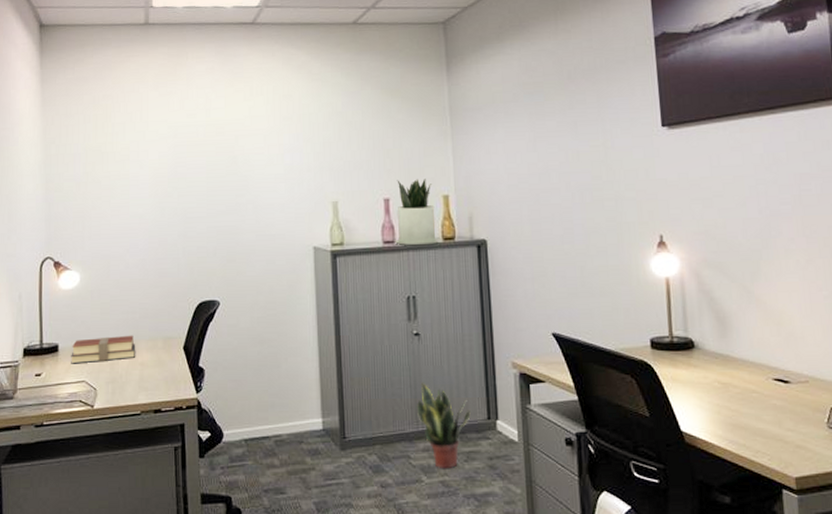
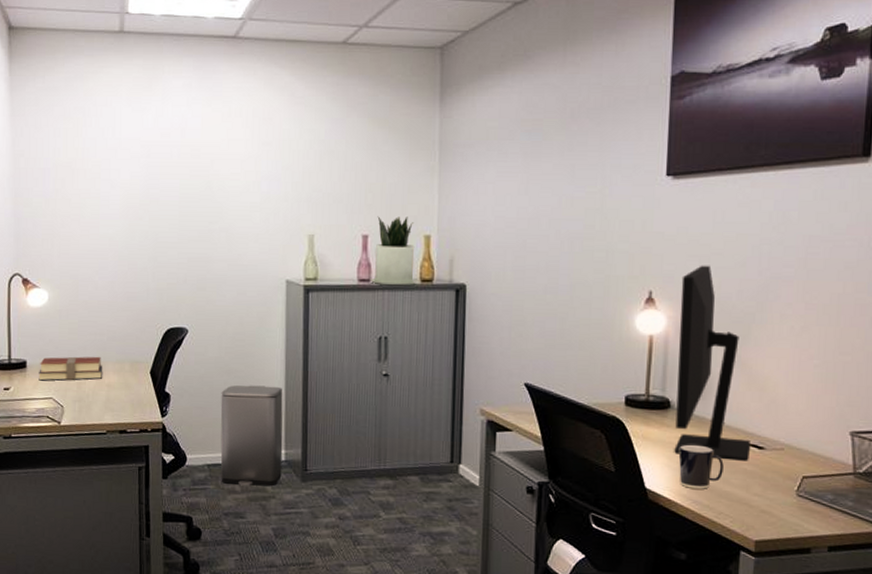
pedal bin: none [255,353,320,458] -> present [220,385,283,486]
potted plant: present [416,382,471,468] -> none [379,422,434,507]
monitor: none [688,207,777,396] -> present [674,265,750,461]
mug: none [708,383,754,428] -> present [678,444,724,489]

